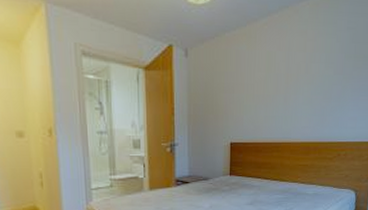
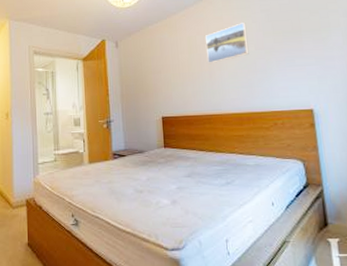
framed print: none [285,41,330,86] -> present [205,23,249,63]

